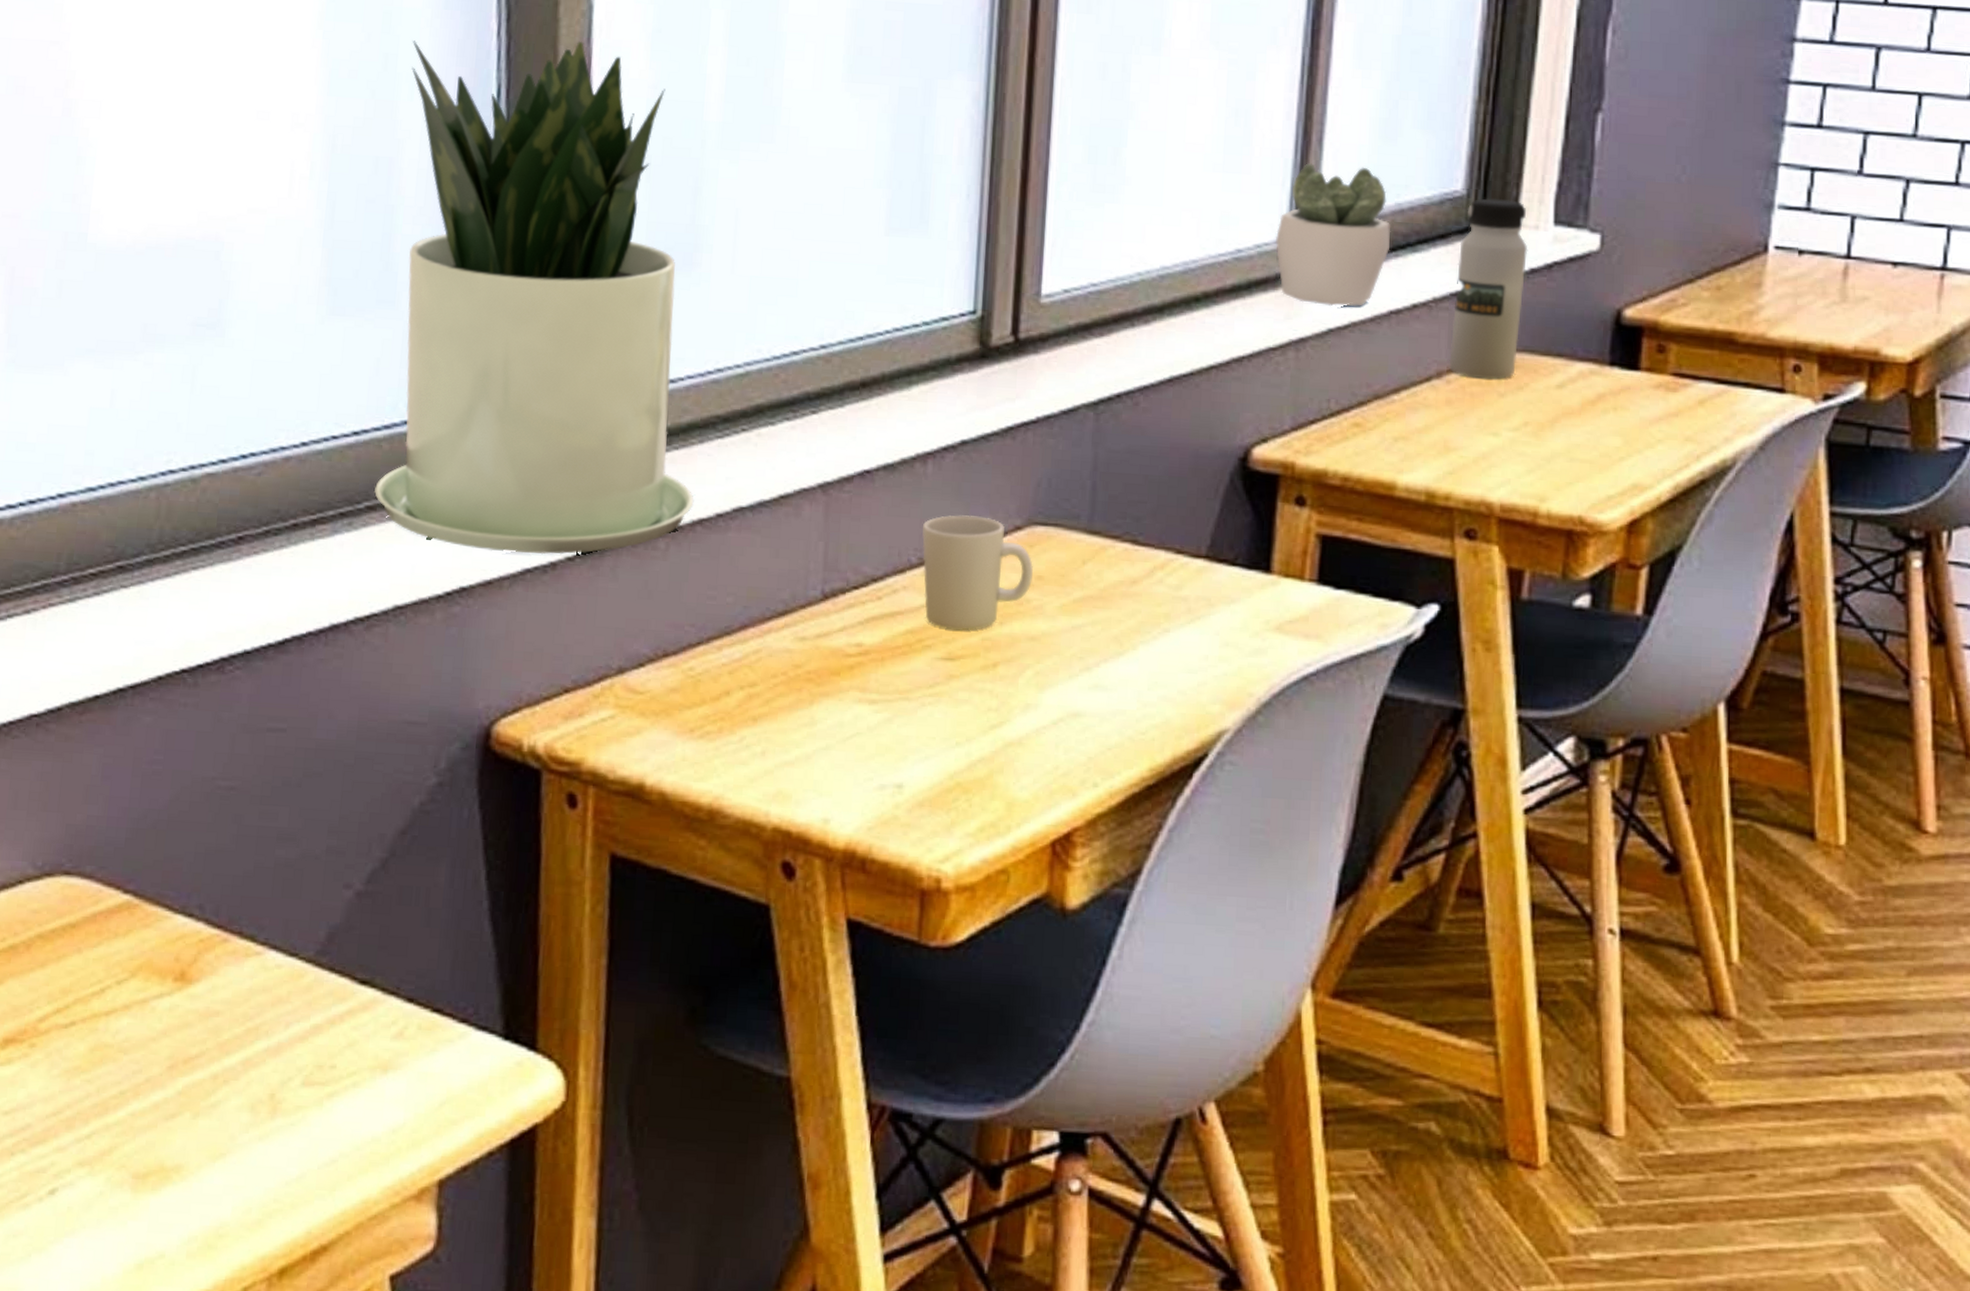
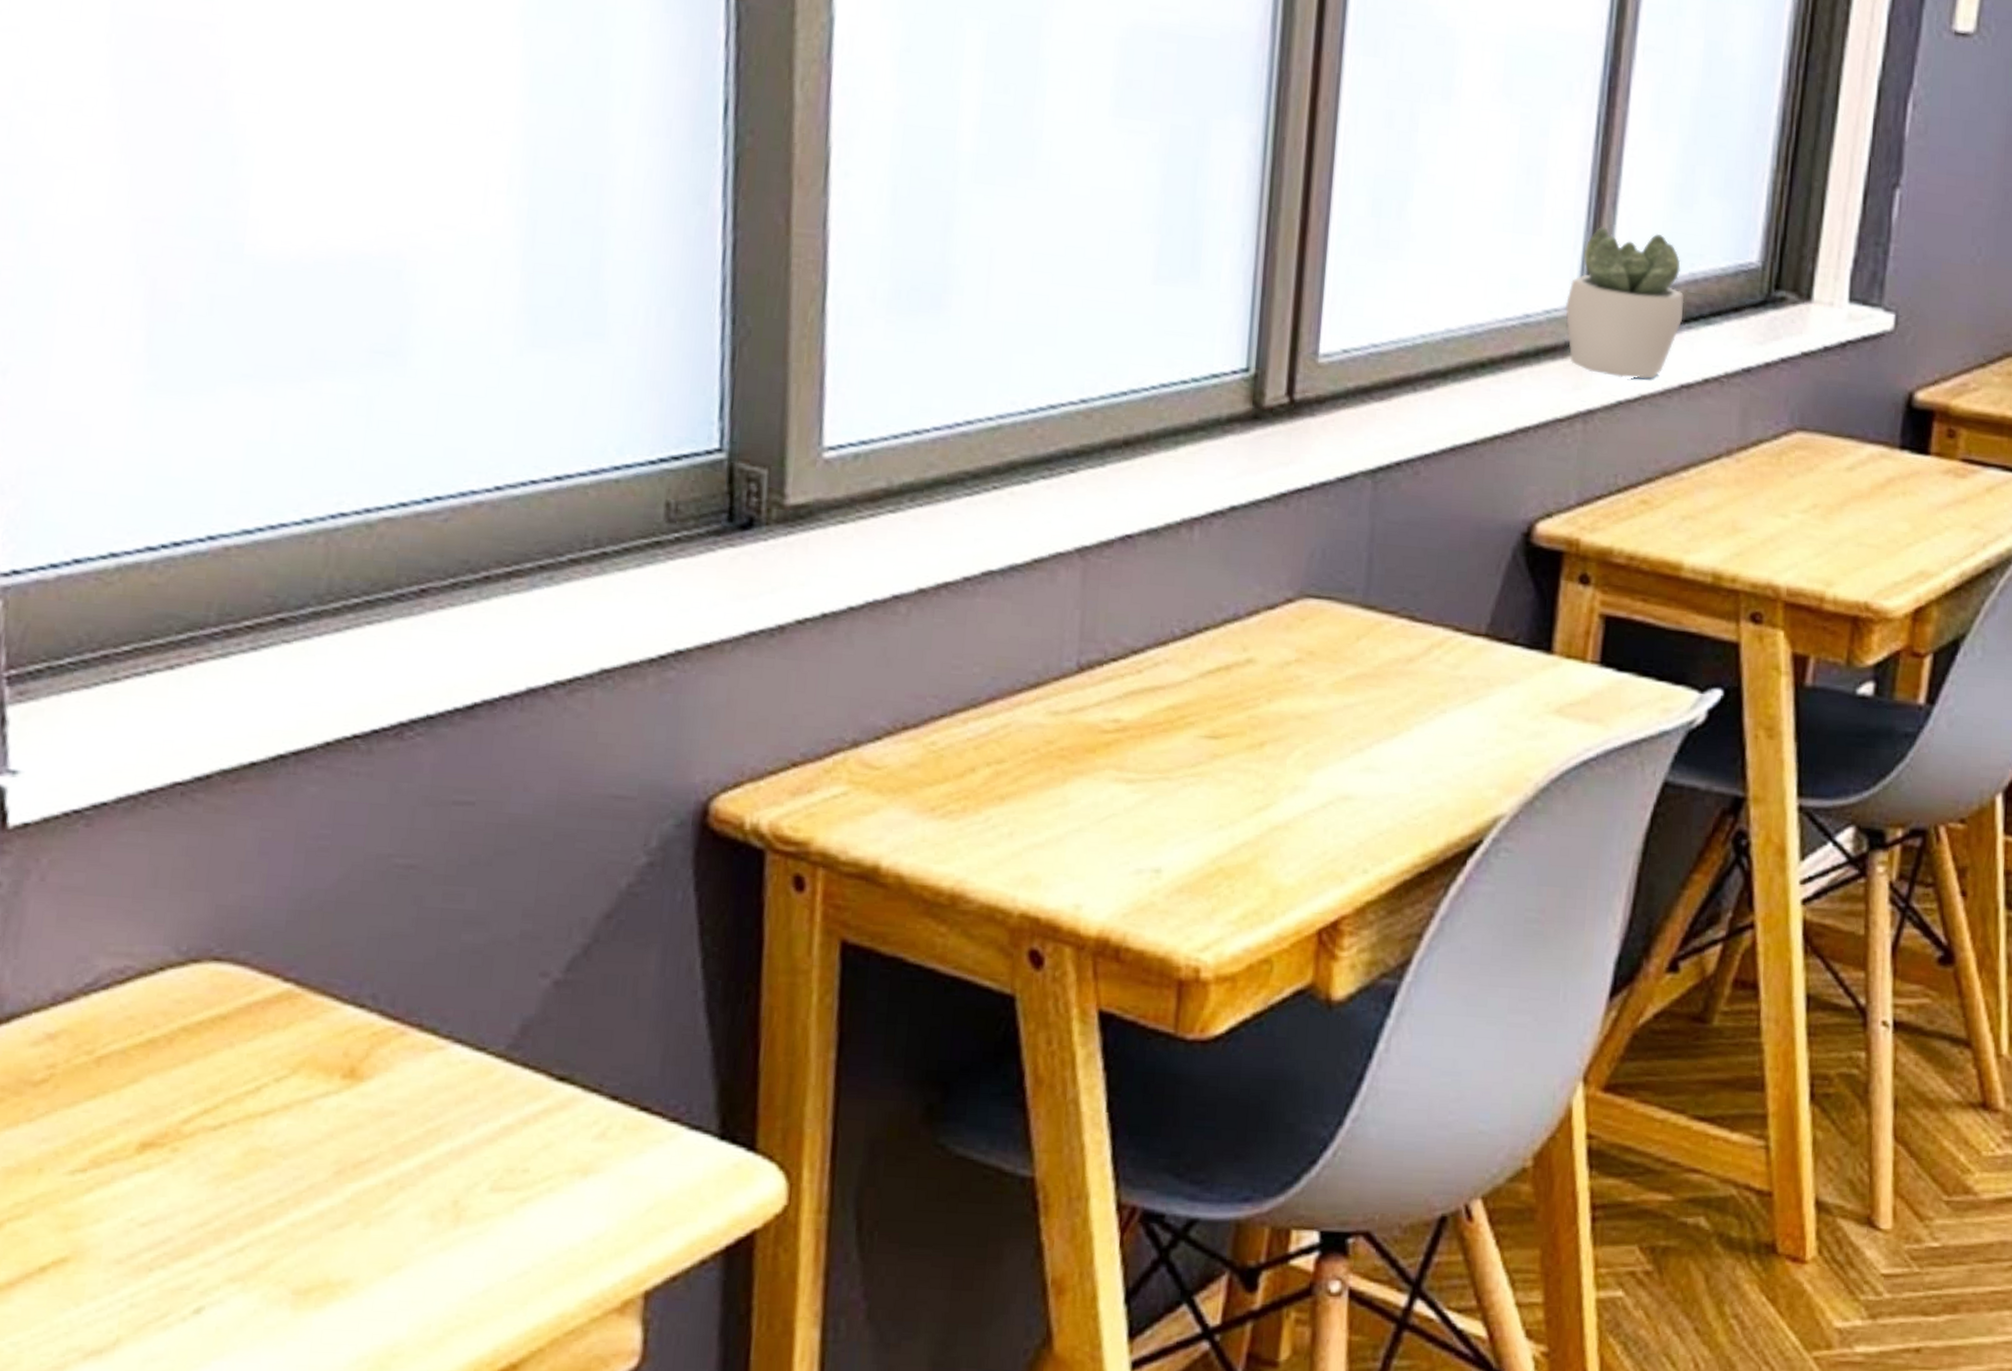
planter: present [373,40,694,555] -> none [578,45,939,617]
mug: present [922,515,1033,631] -> none [1186,585,1304,708]
water bottle: present [1449,198,1528,378] -> none [1739,271,1822,458]

